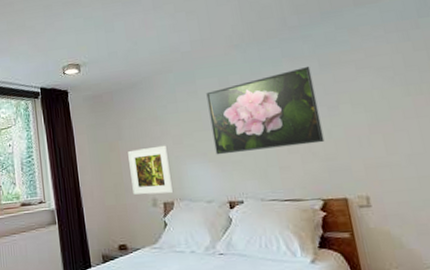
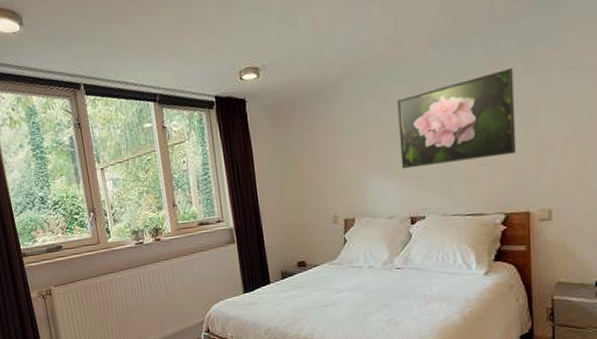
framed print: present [128,145,174,195] -> none [310,159,356,212]

